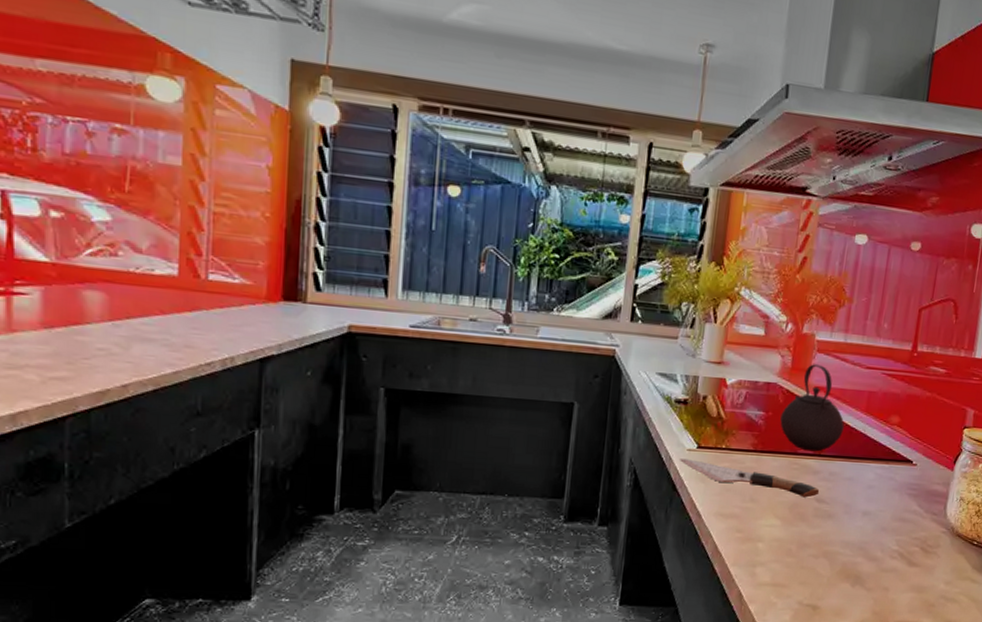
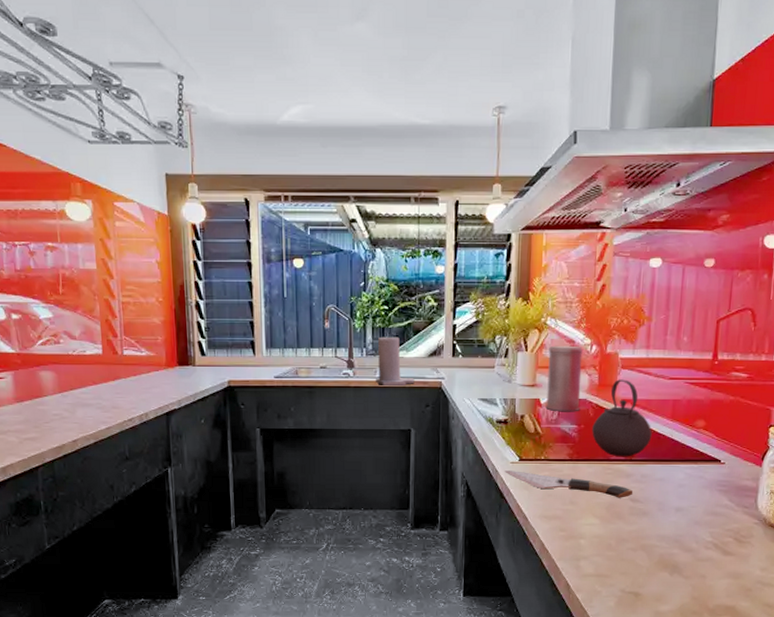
paper towel: none [535,290,584,351] -> present [375,336,415,387]
canister: none [731,319,777,397] -> present [545,345,583,412]

